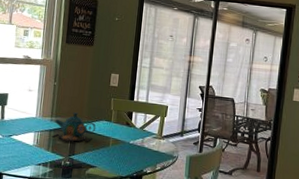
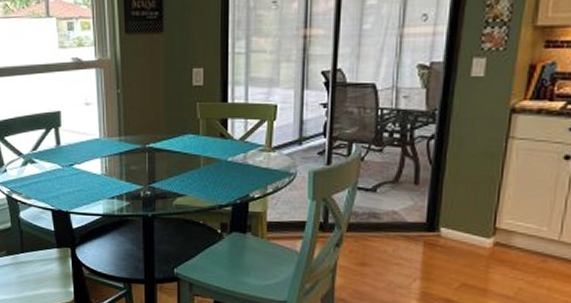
teapot: present [52,112,96,143] -> none [123,127,180,167]

